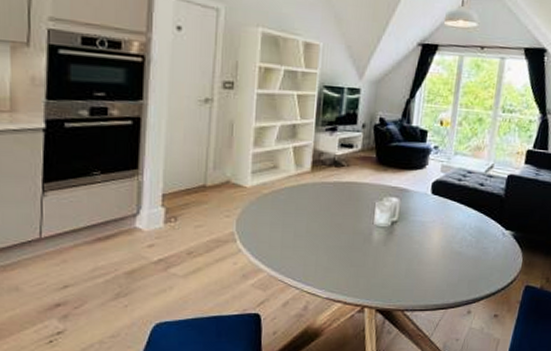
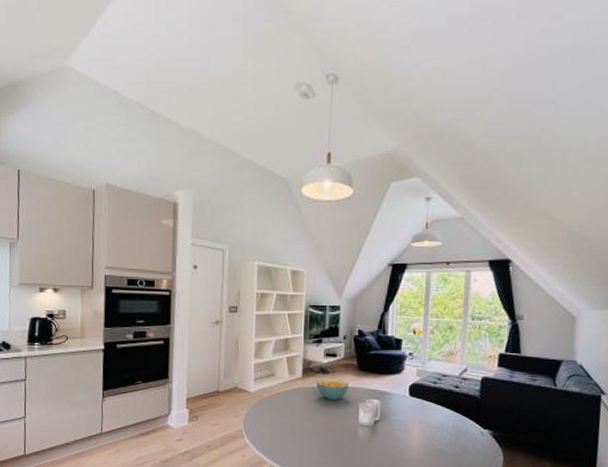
cereal bowl: none [327,172,366,198] -> present [316,378,350,401]

